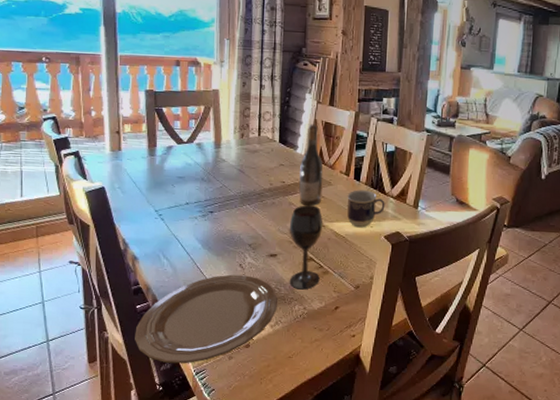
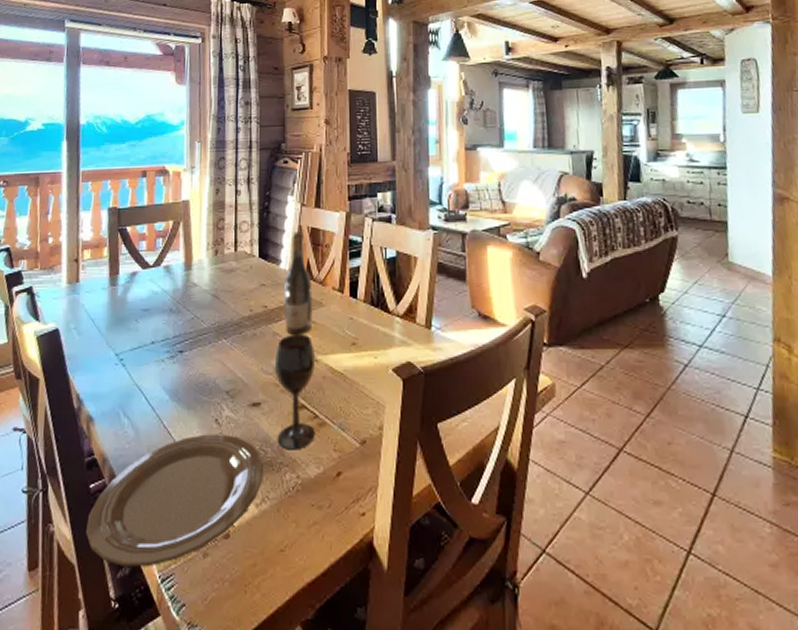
cup: present [347,190,385,228] -> none [343,309,390,360]

